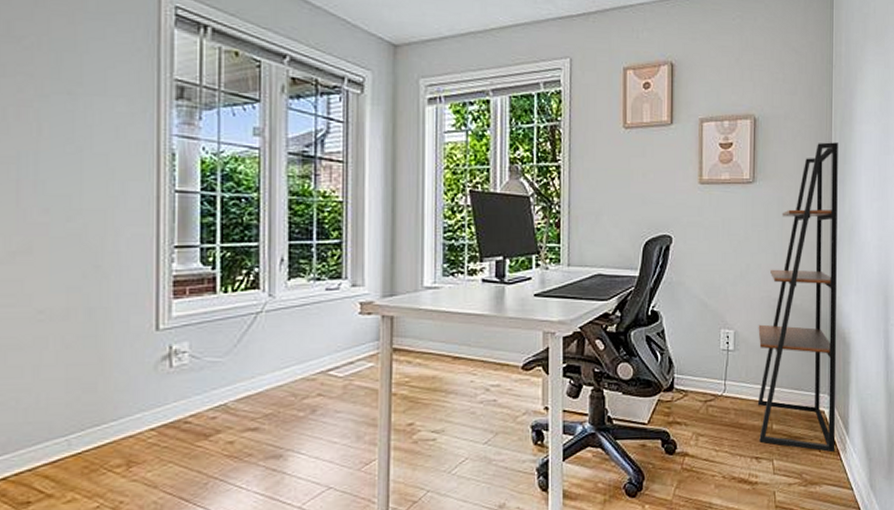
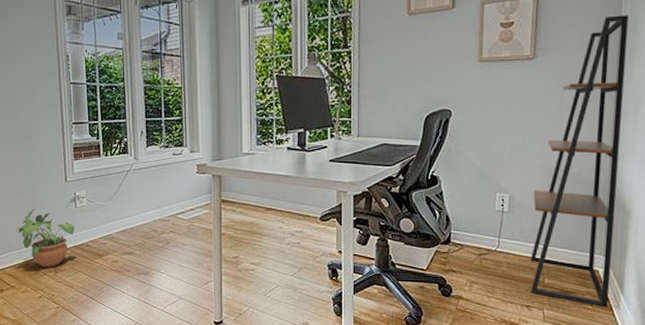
potted plant: none [63,373,167,460] -> present [16,209,75,267]

